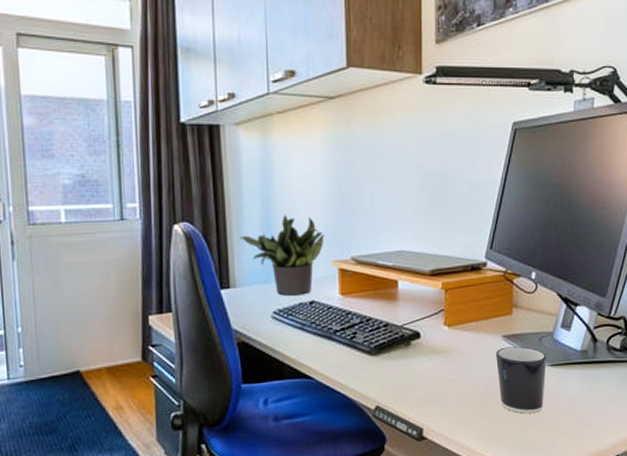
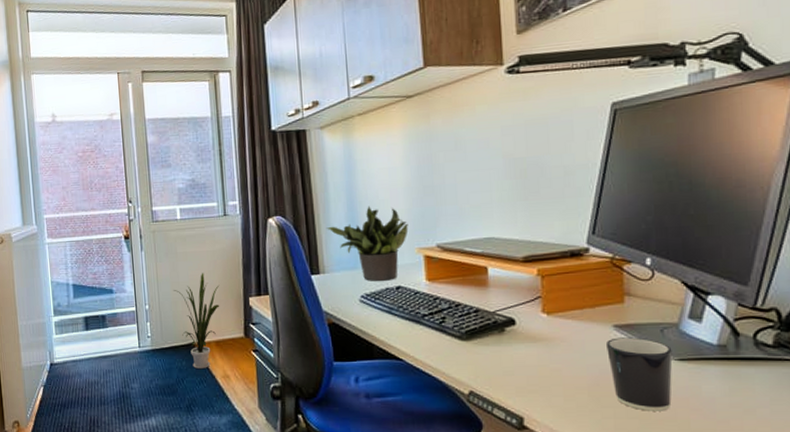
house plant: none [54,287,114,402] -> present [173,273,220,370]

